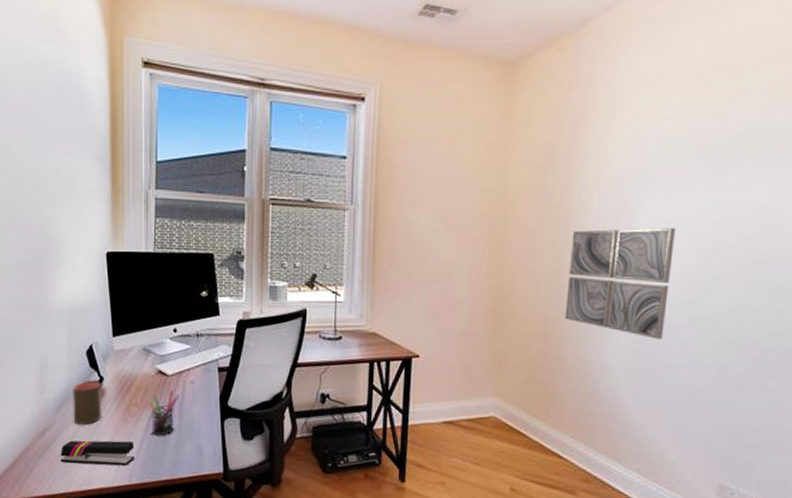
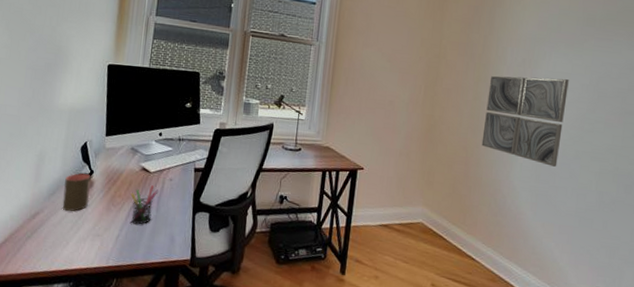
stapler: present [61,440,135,466] -> none [47,224,115,250]

